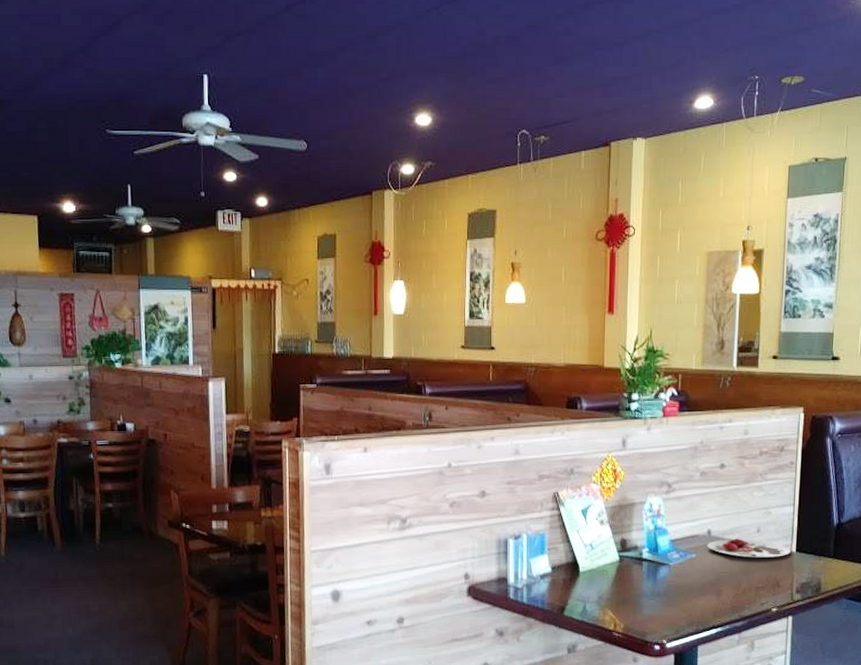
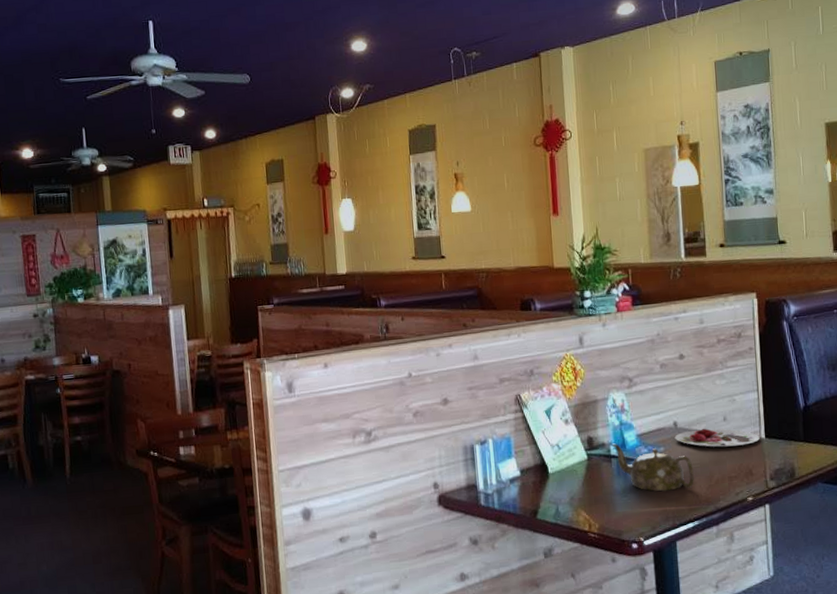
teapot: none [644,547,722,597] -> present [611,443,694,492]

